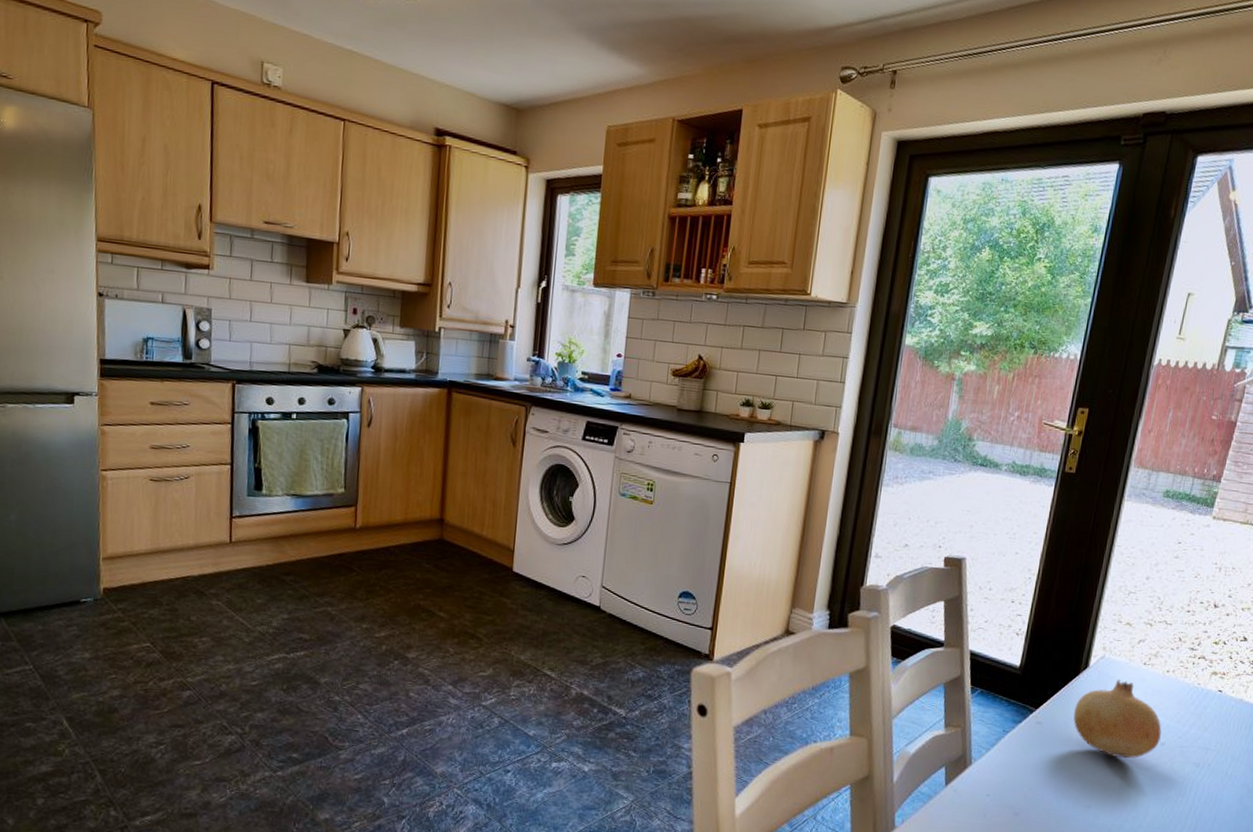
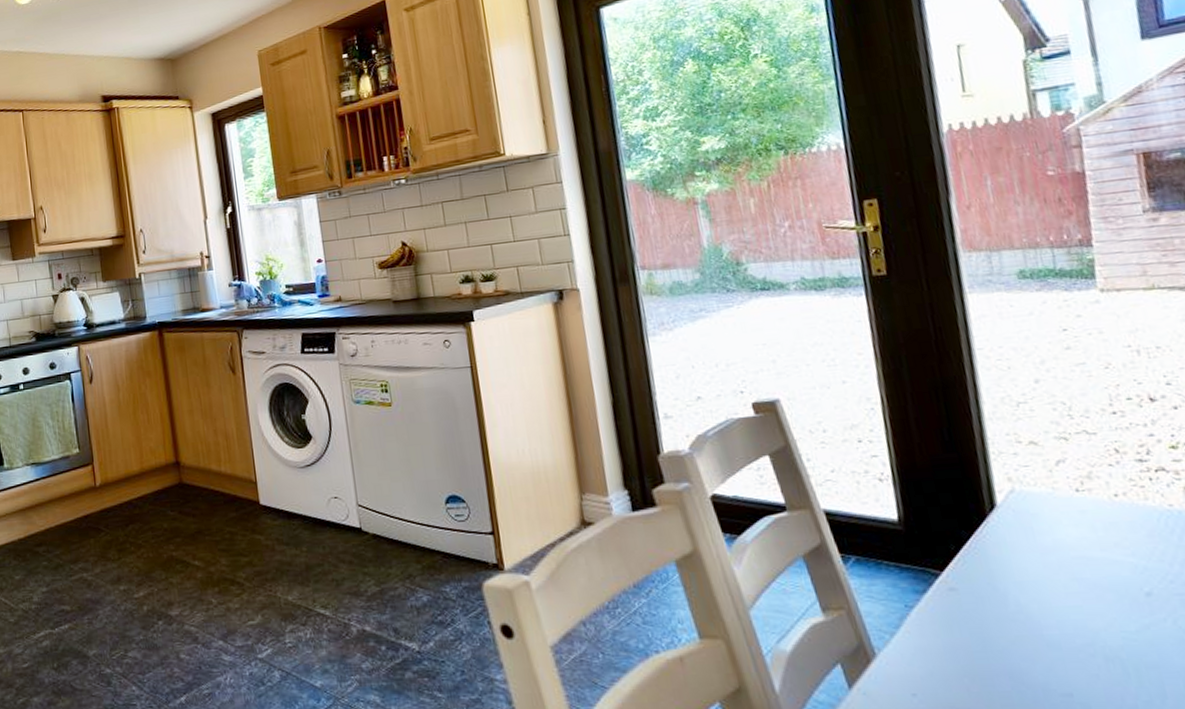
fruit: present [1073,679,1162,759] -> none [996,515,1143,622]

